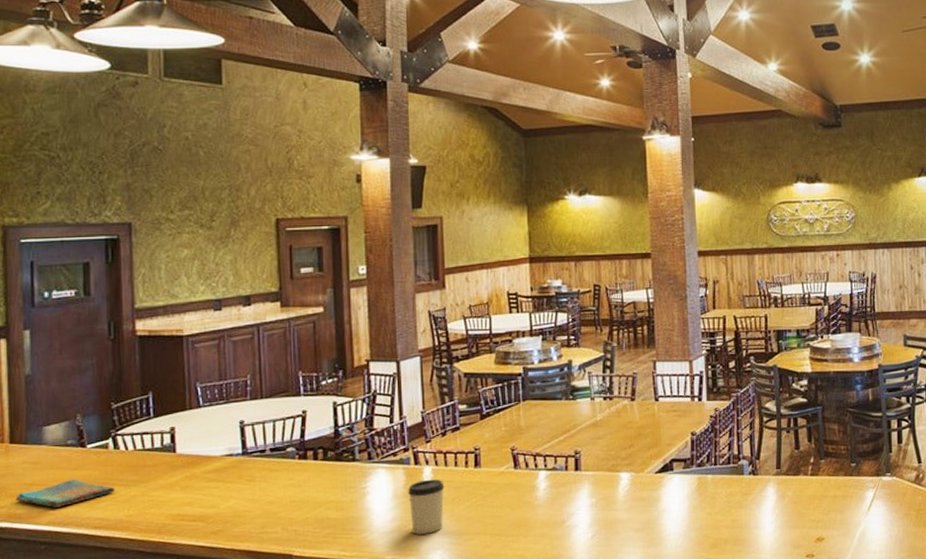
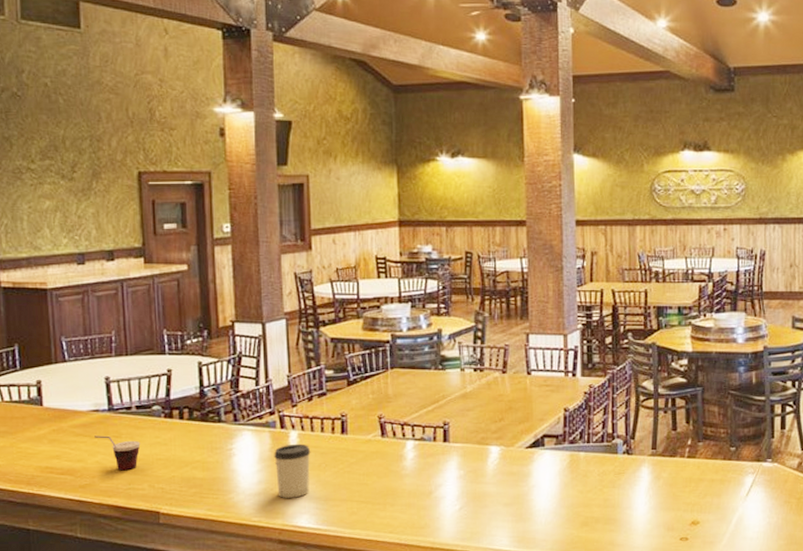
cup: none [228,480,274,515] -> present [94,435,141,471]

